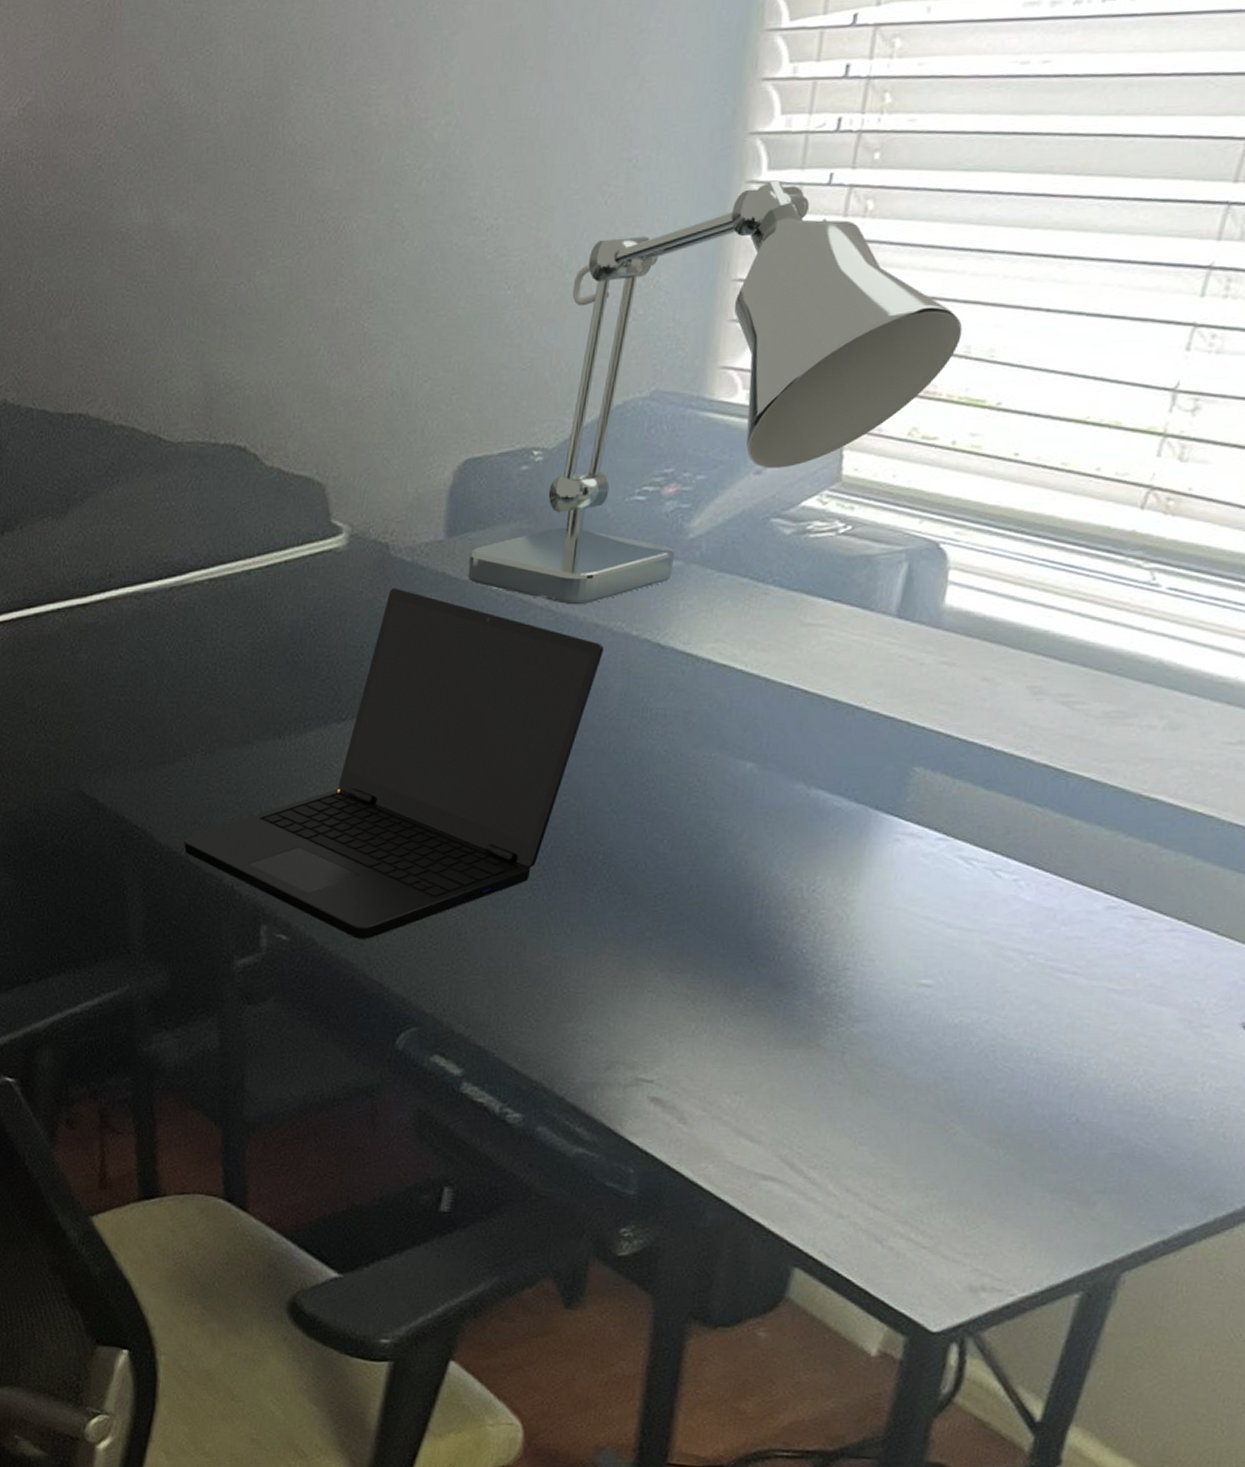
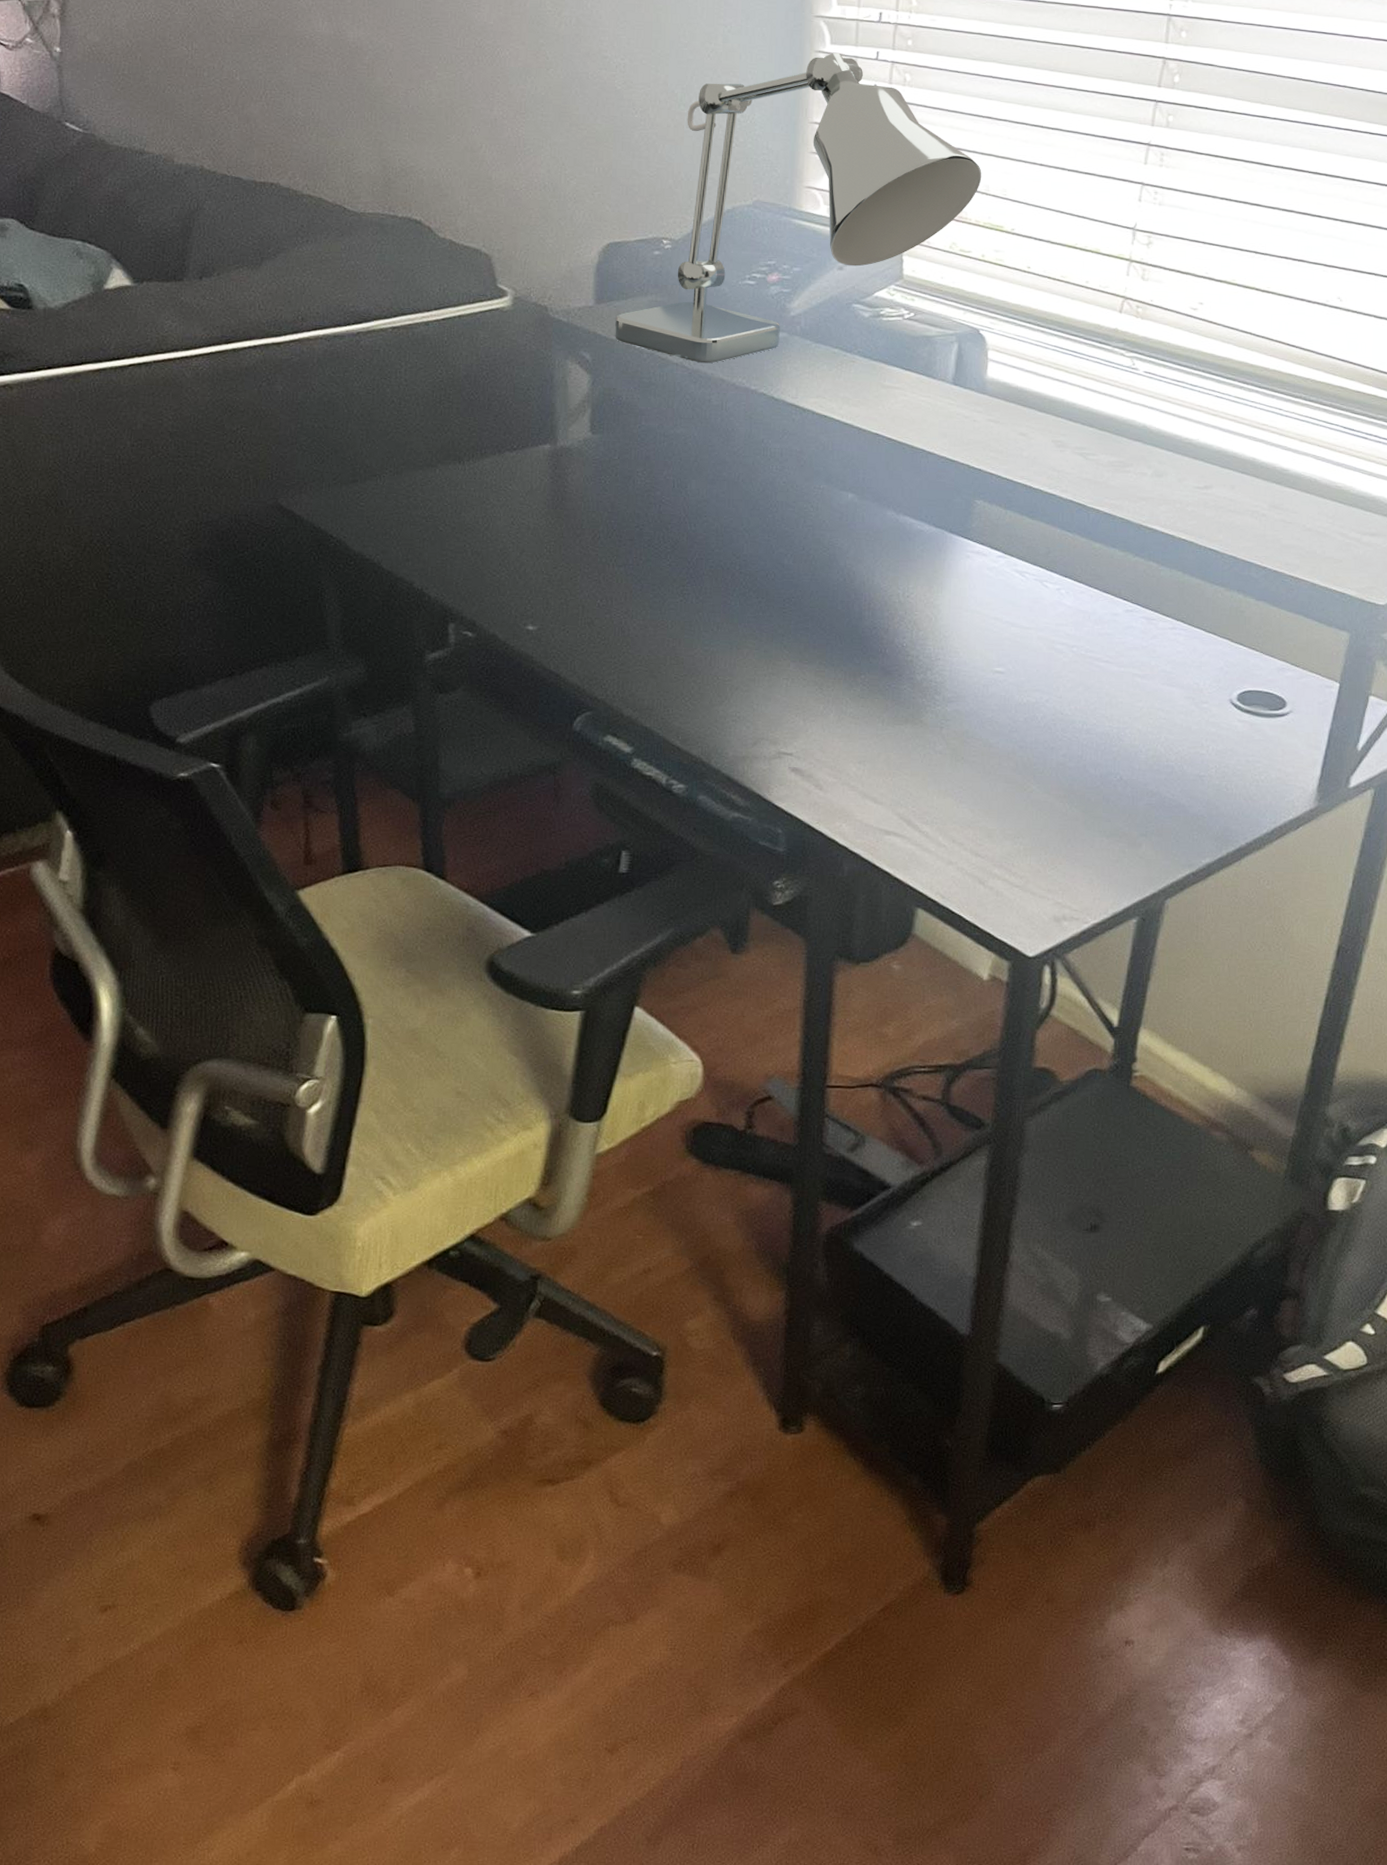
laptop: present [183,588,604,939] -> none [376,342,729,636]

